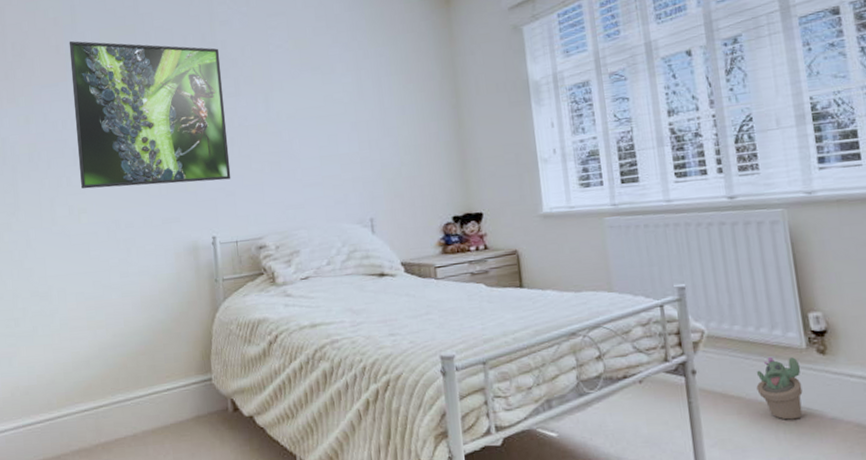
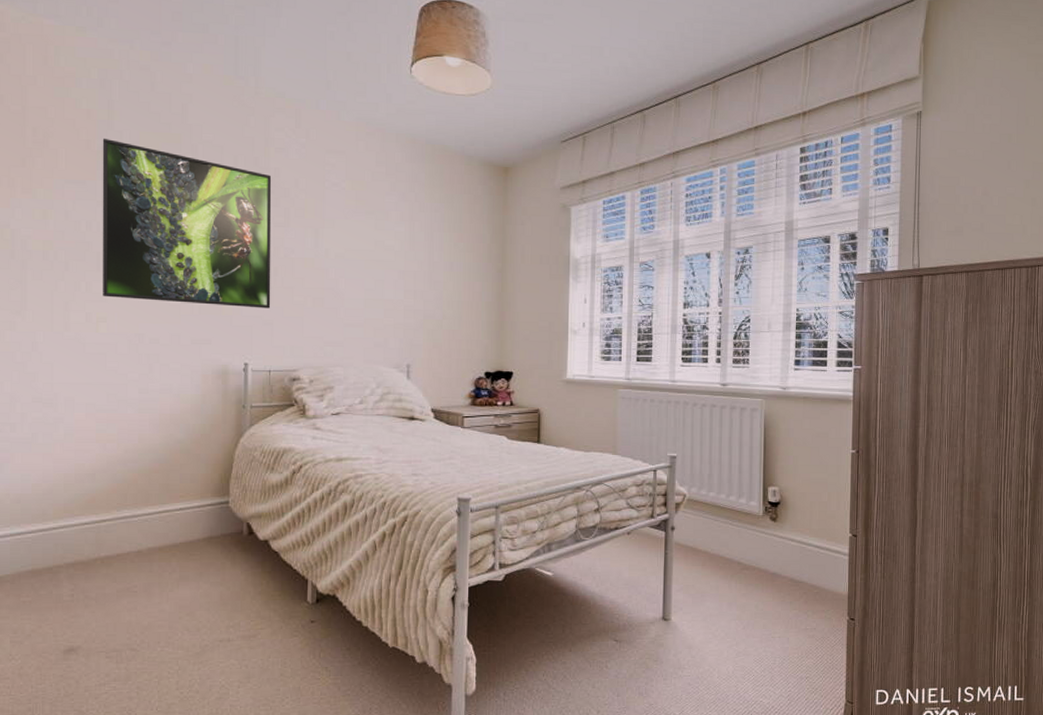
decorative plant: present [756,356,803,420] -> none [720,520,756,573]

